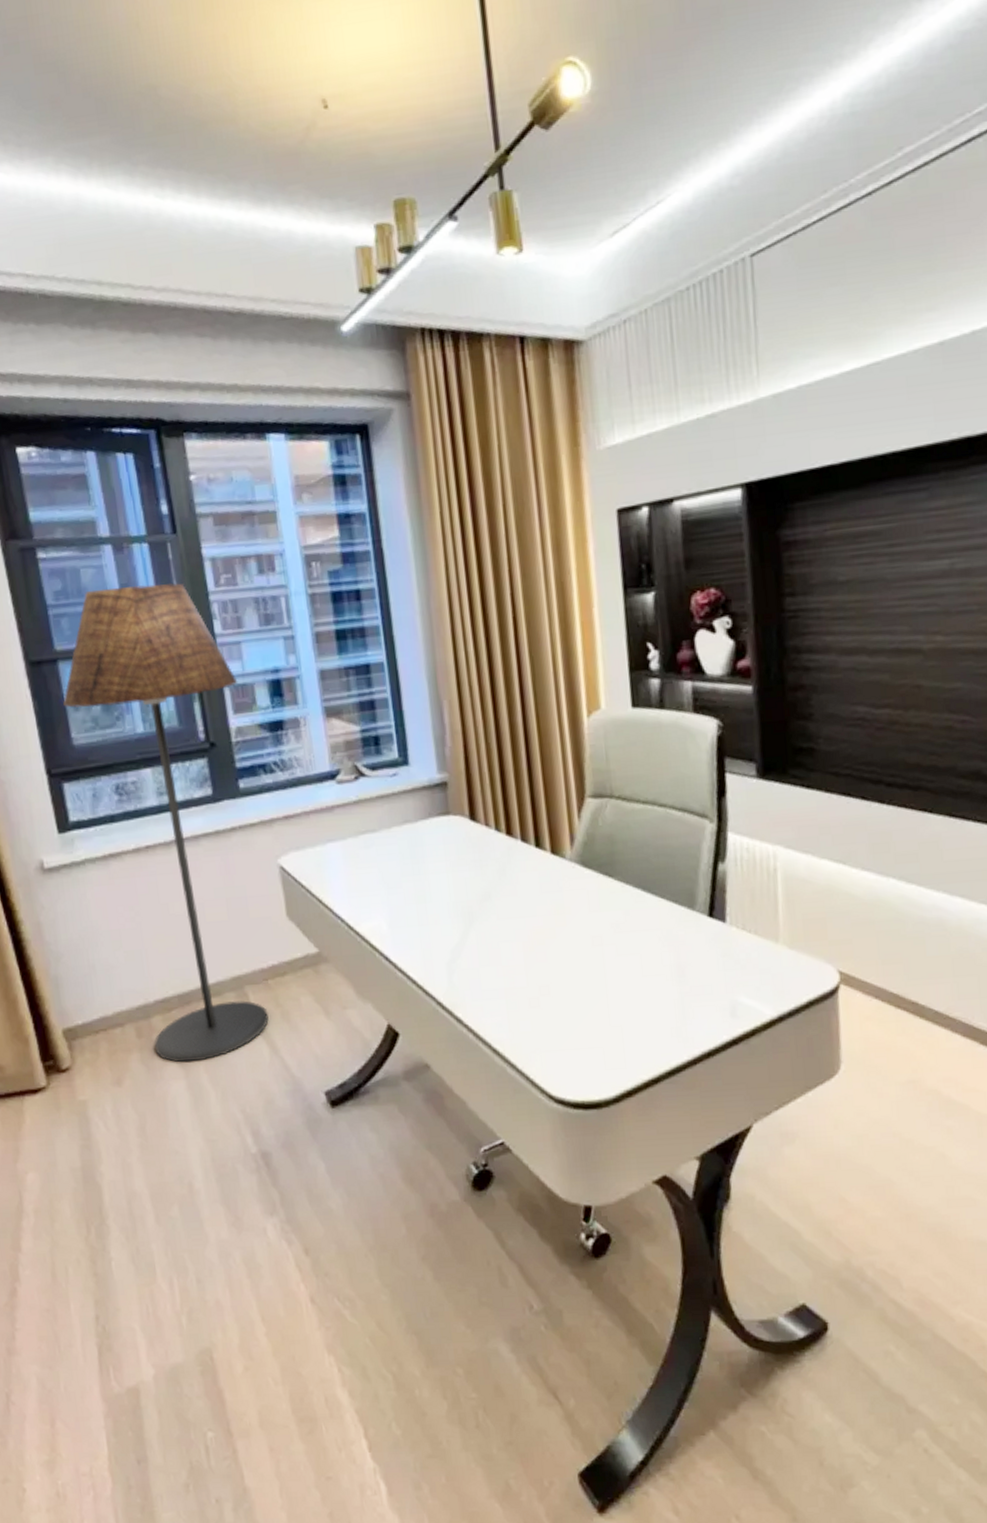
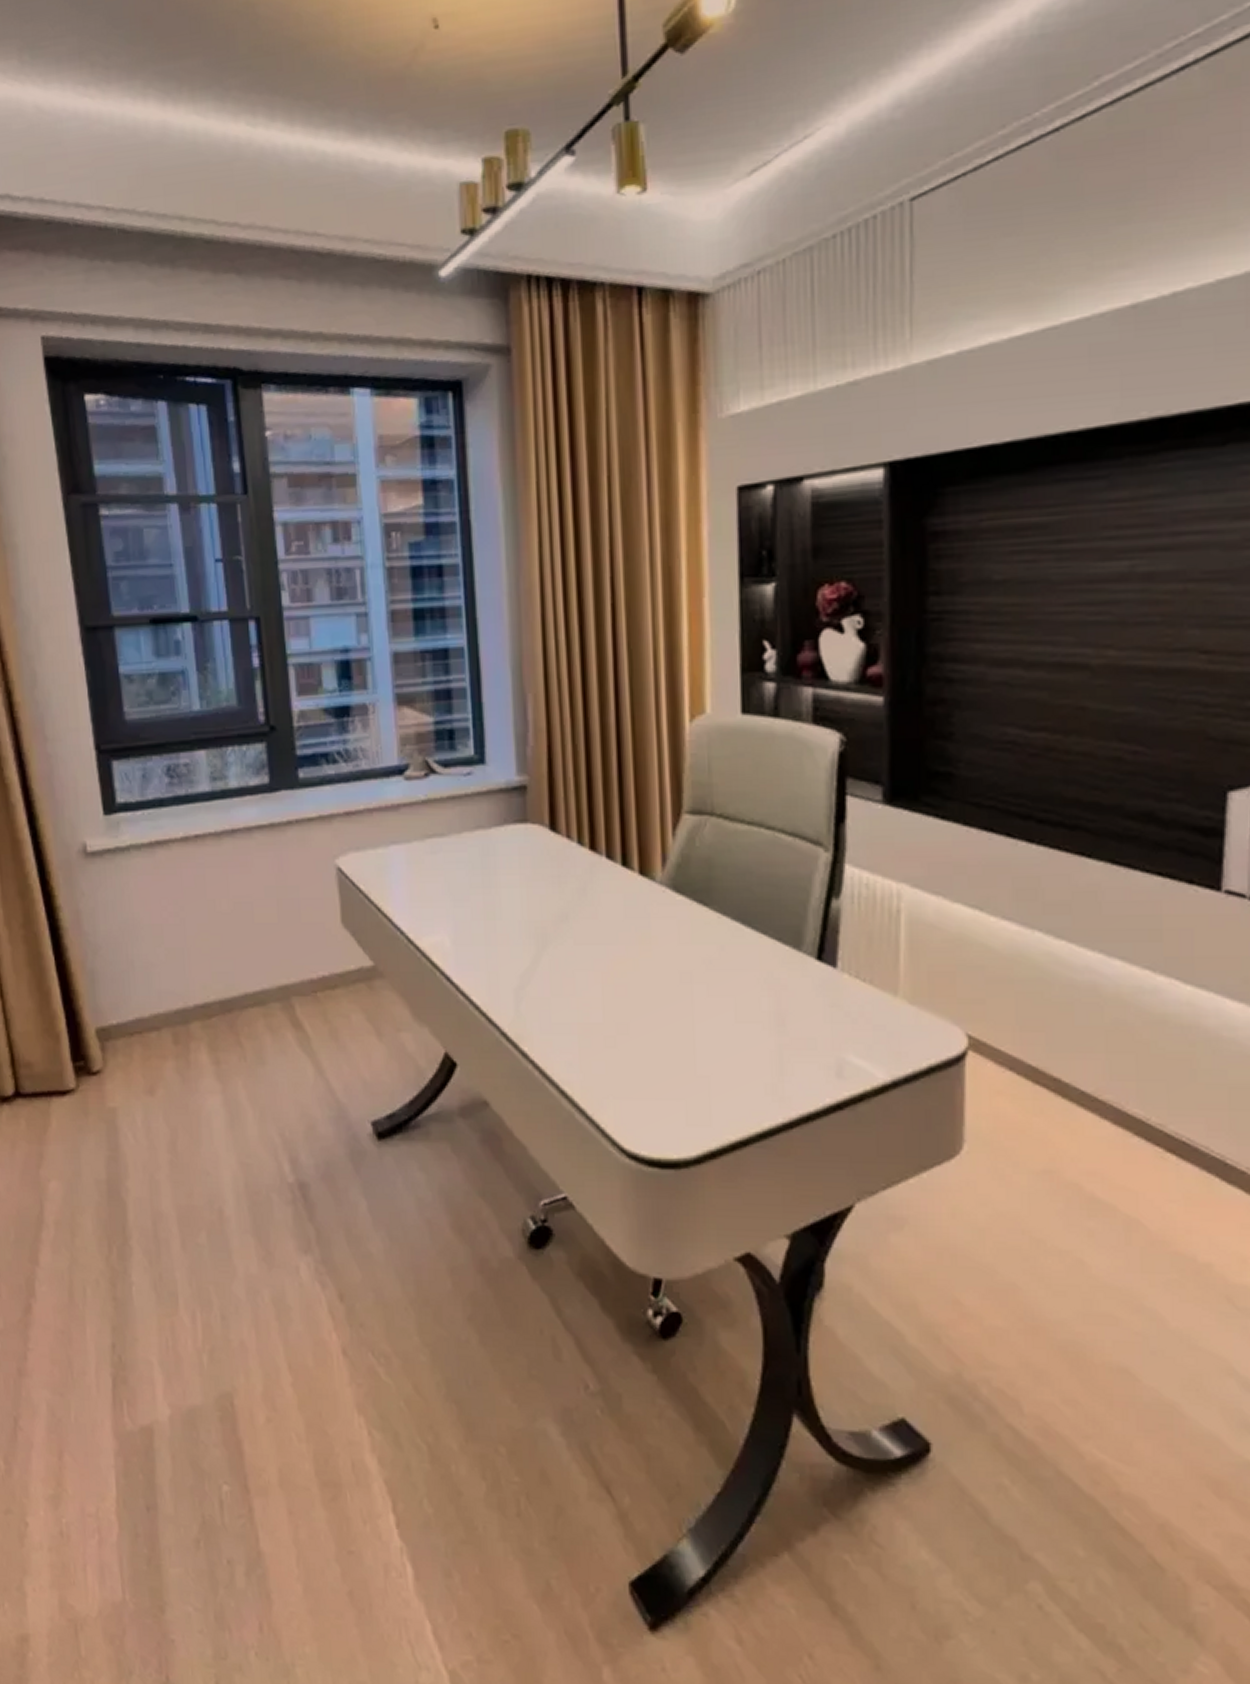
floor lamp: present [63,583,269,1063] -> none [117,549,315,1076]

